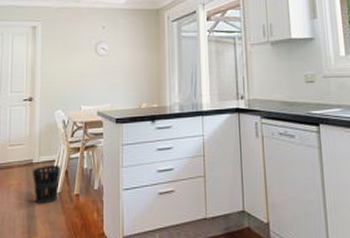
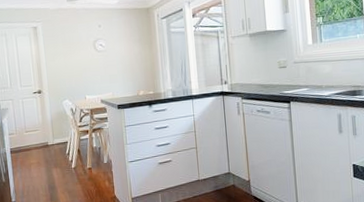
wastebasket: present [33,166,61,204] -> none [49,146,74,178]

